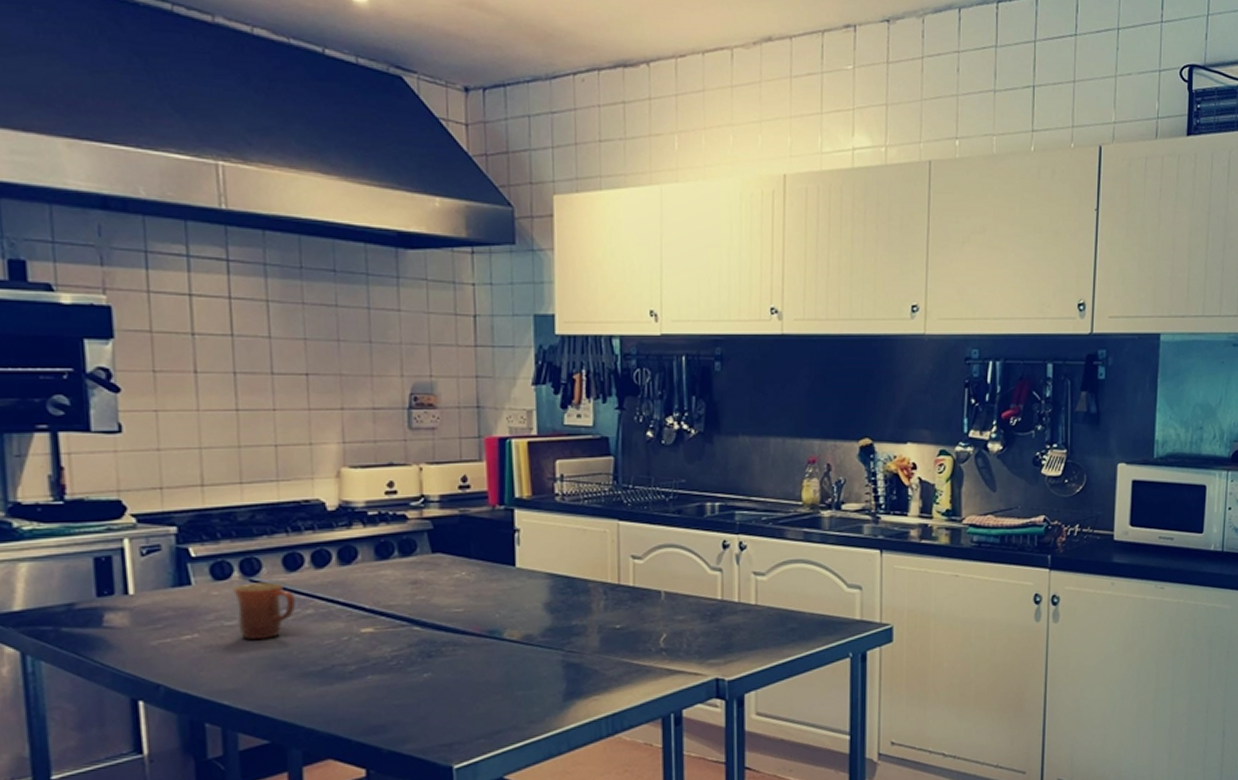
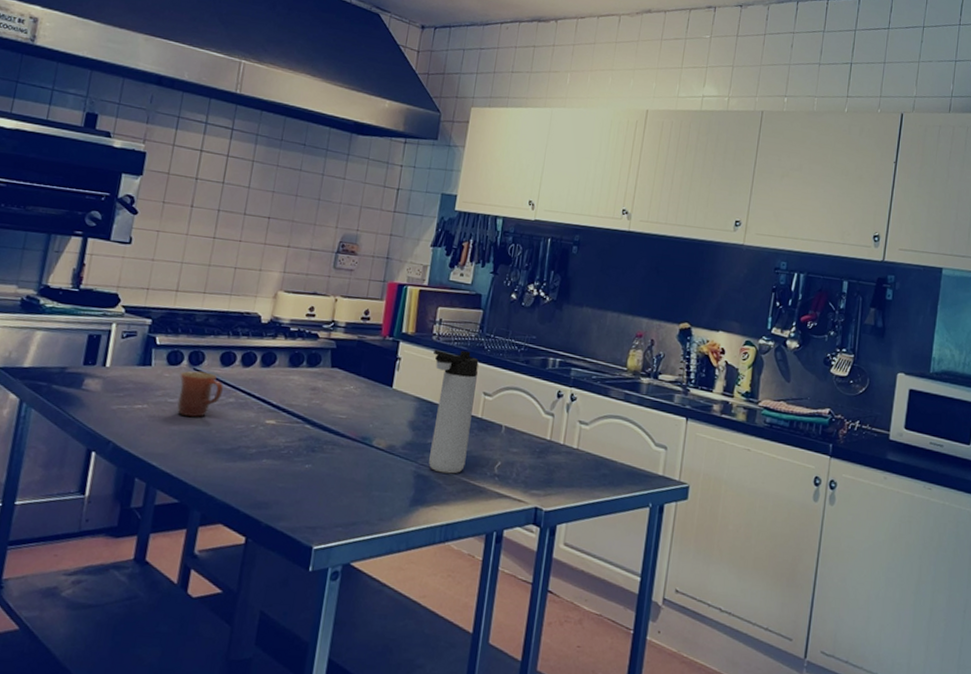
thermos bottle: none [560,509,623,657] -> present [429,349,479,474]

